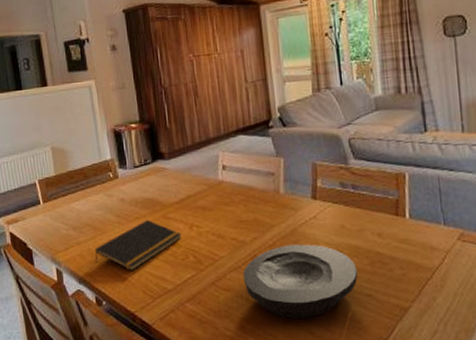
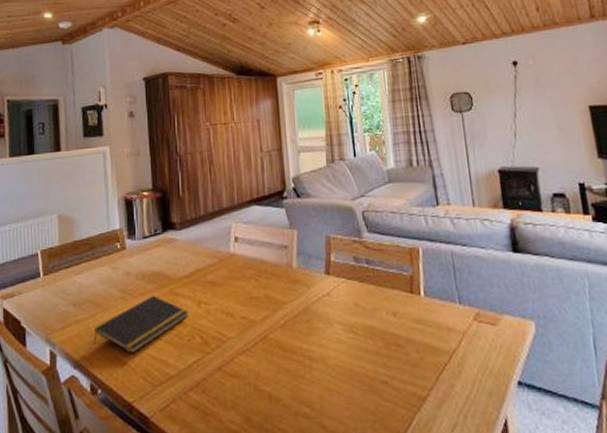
plate: present [242,244,359,318] -> none [251,324,374,409]

